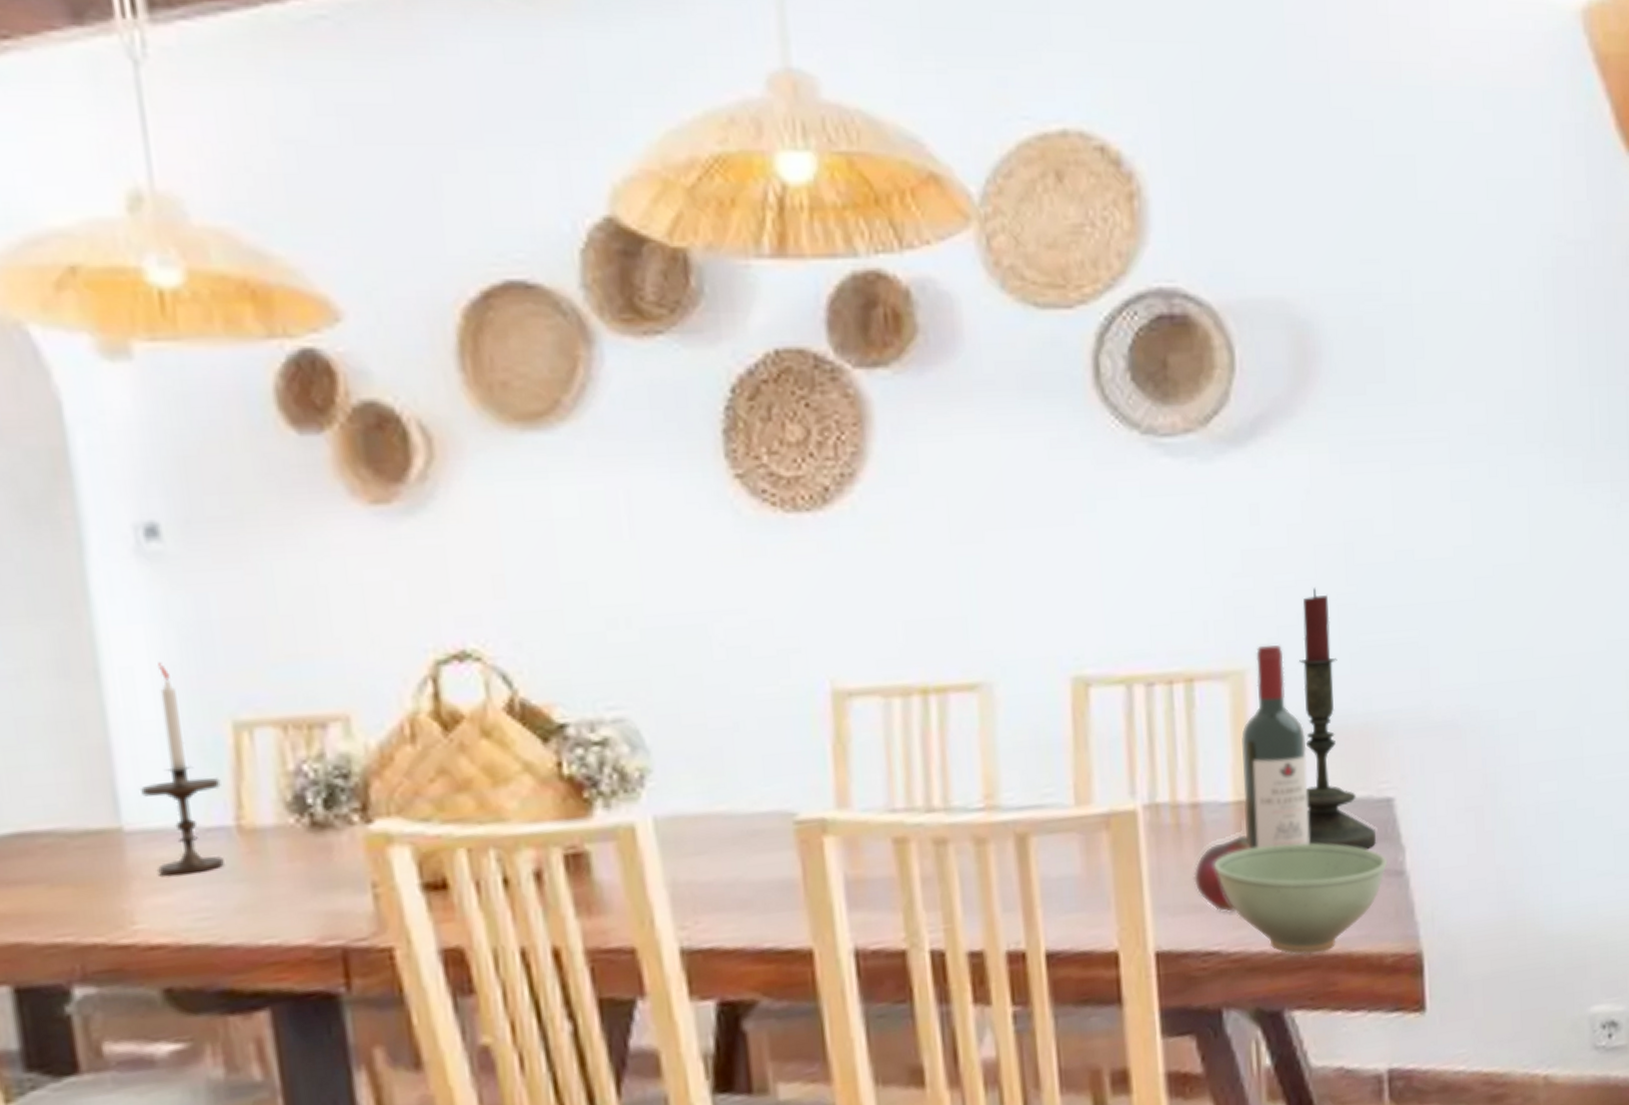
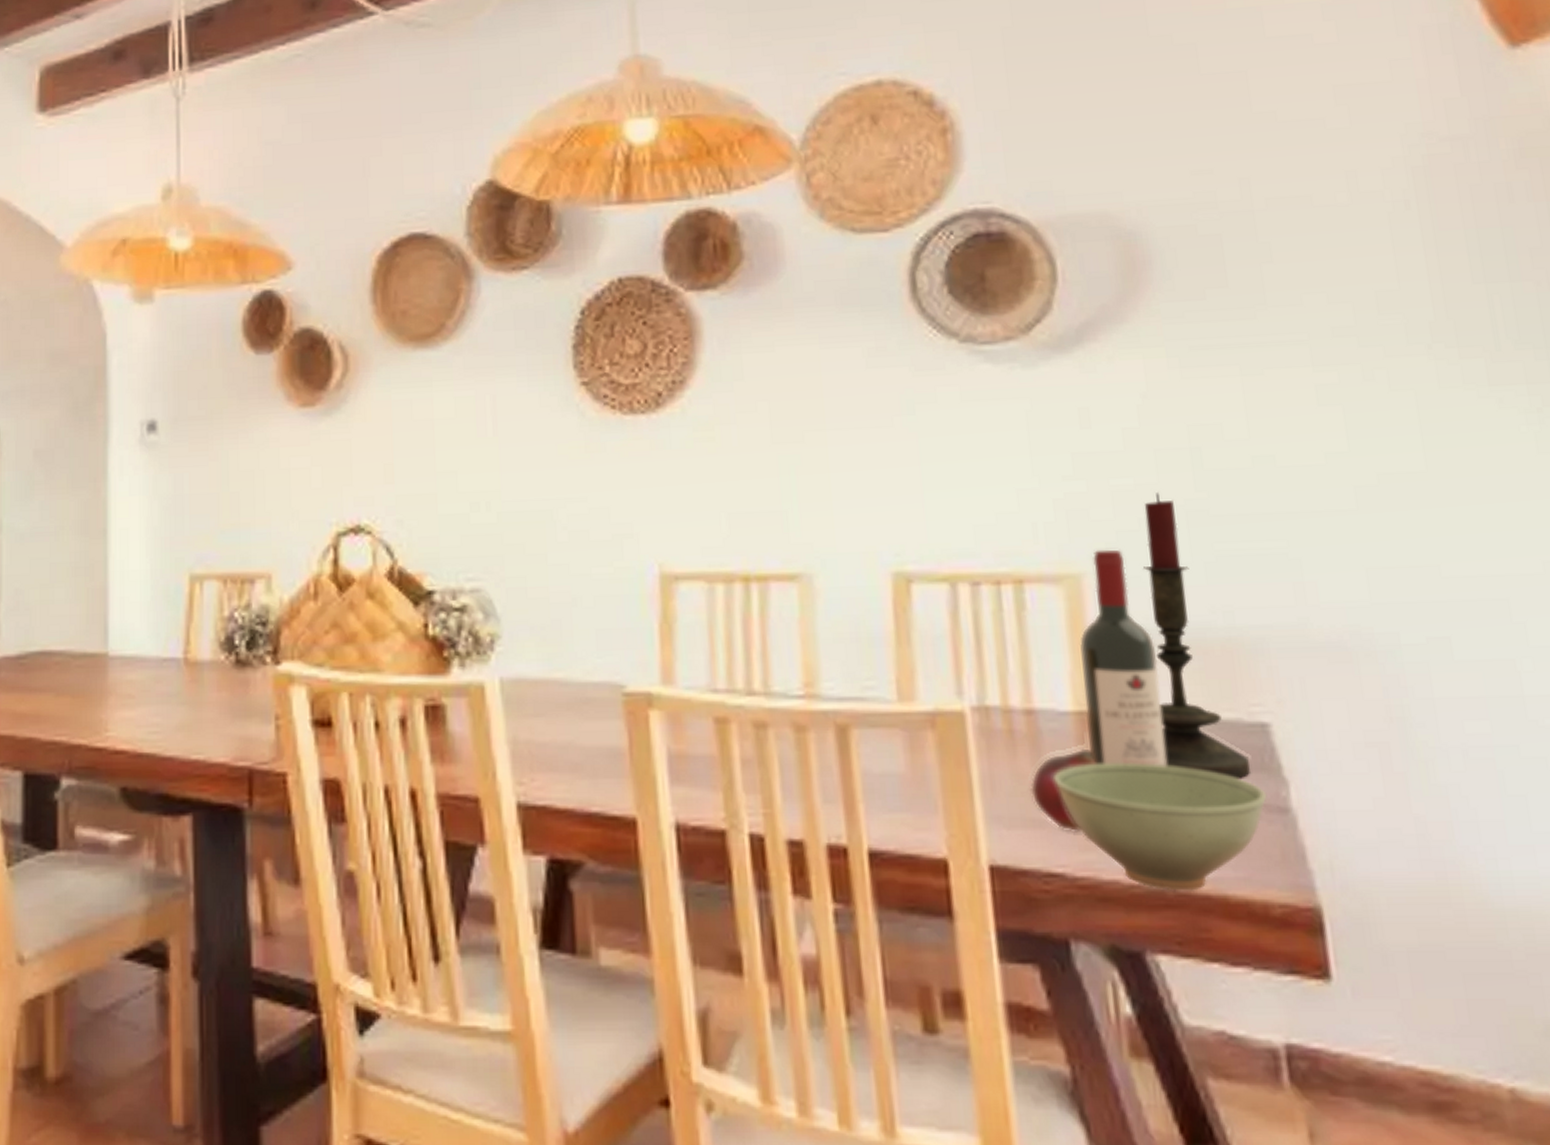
candlestick: present [139,662,224,877] -> none [122,526,177,695]

